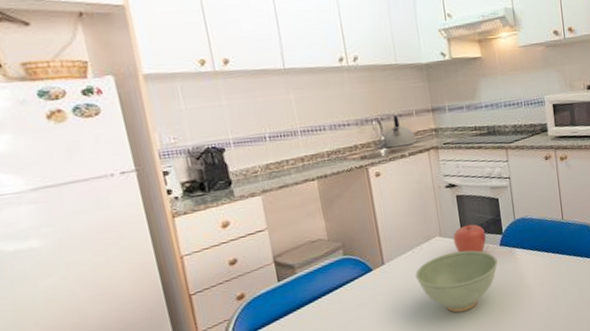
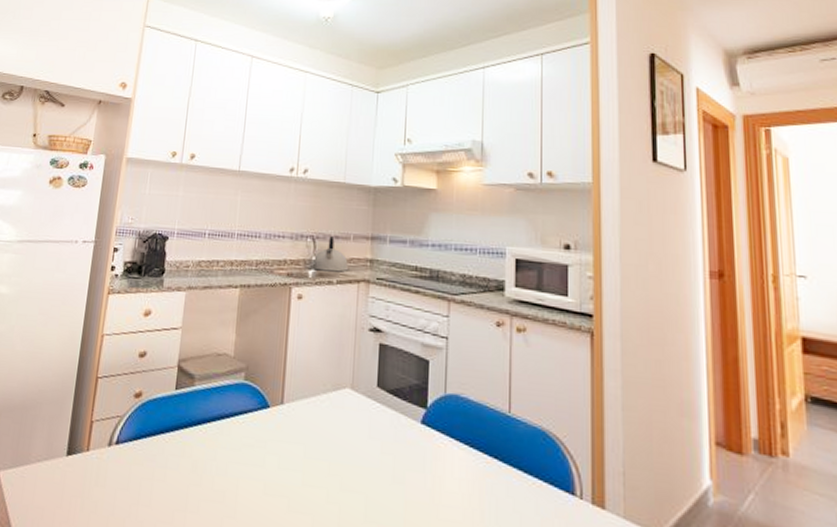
bowl: present [415,250,498,313] -> none [313,413,415,499]
fruit: present [452,222,486,253] -> none [365,380,405,426]

